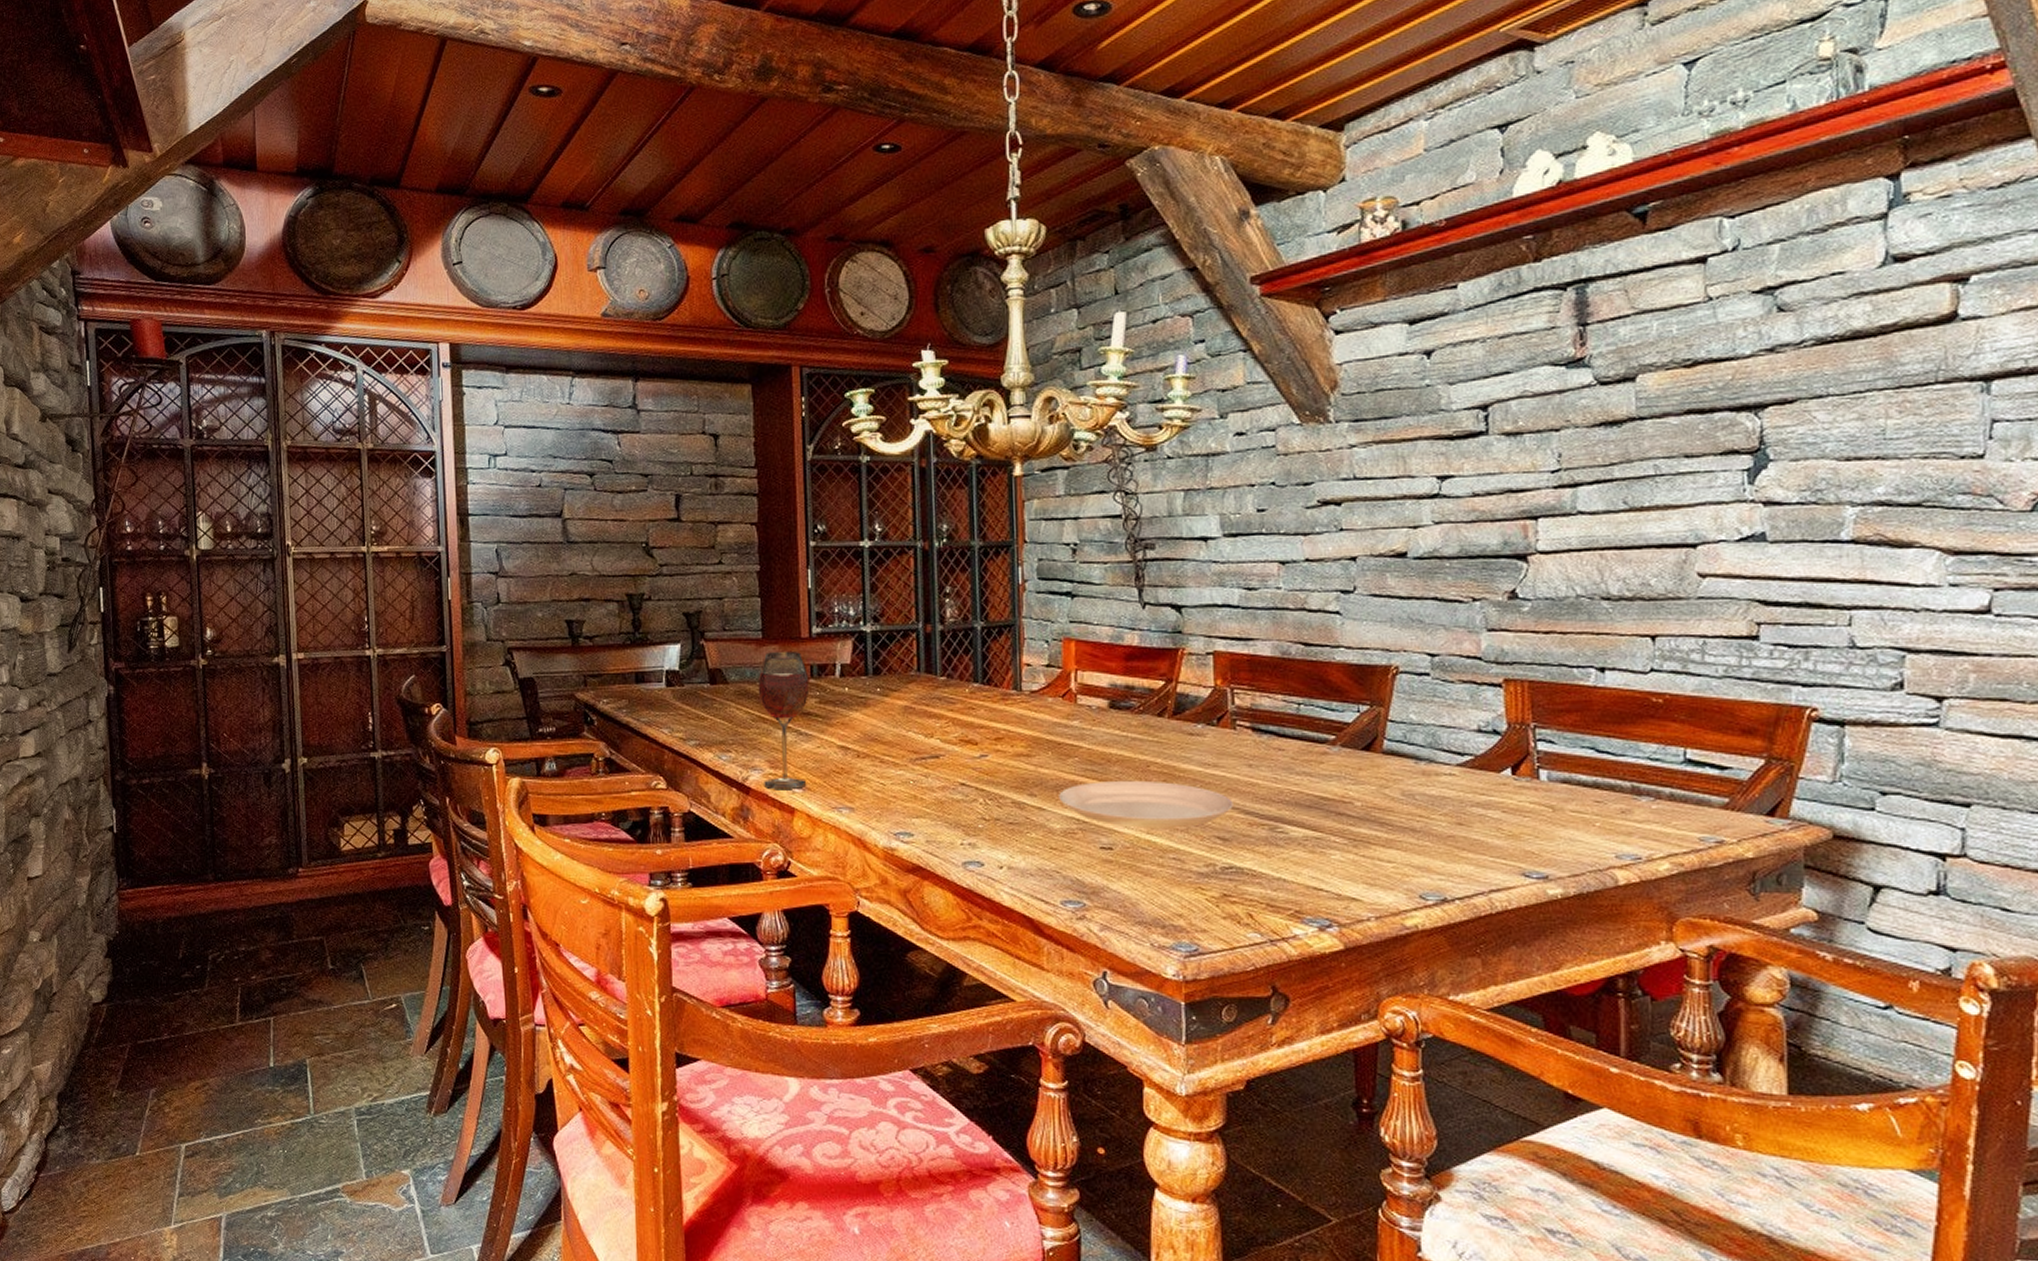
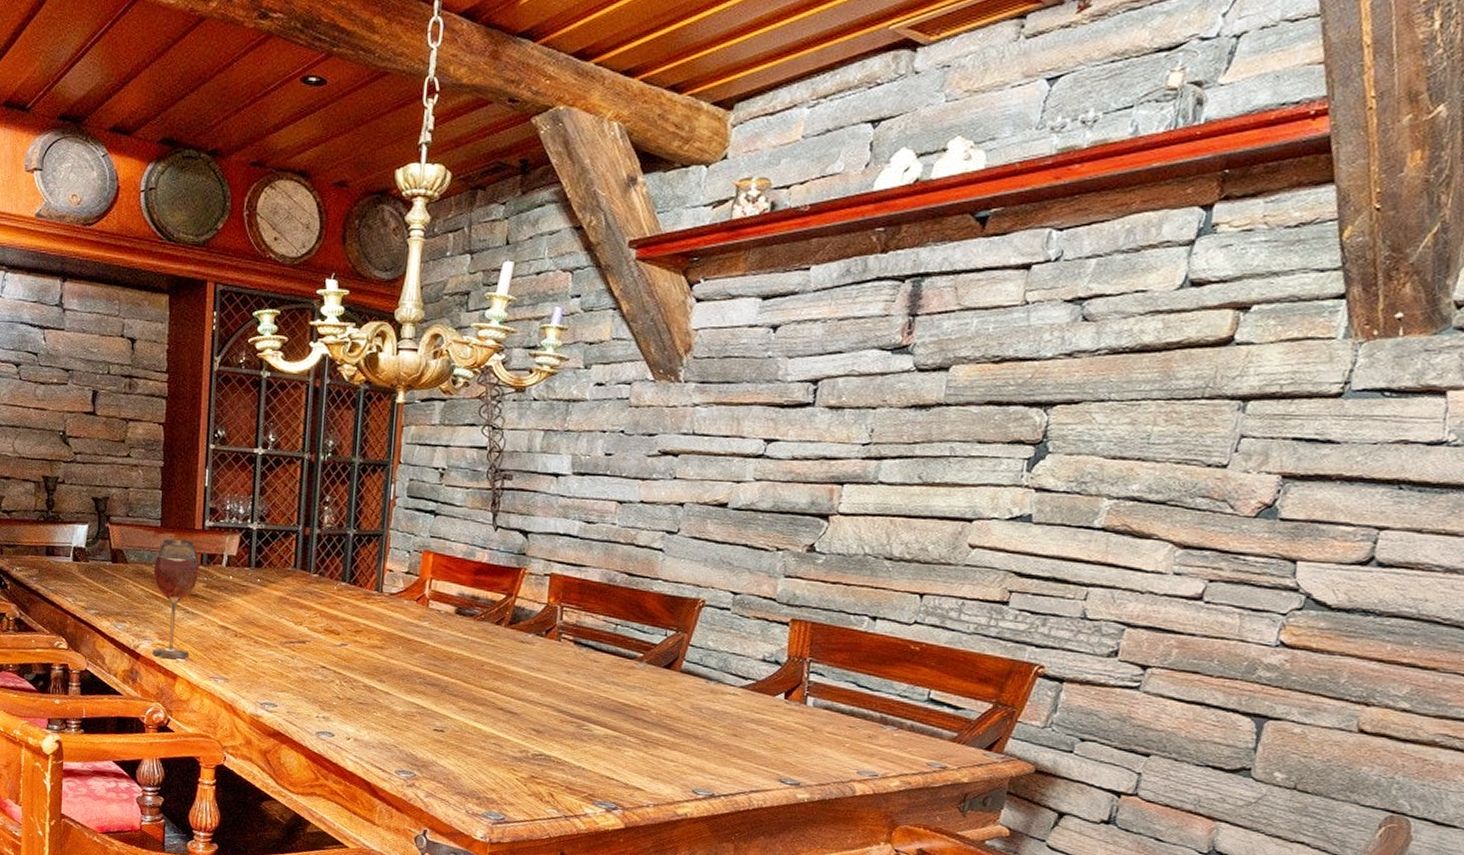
plate: present [1059,780,1233,829] -> none [404,674,550,720]

